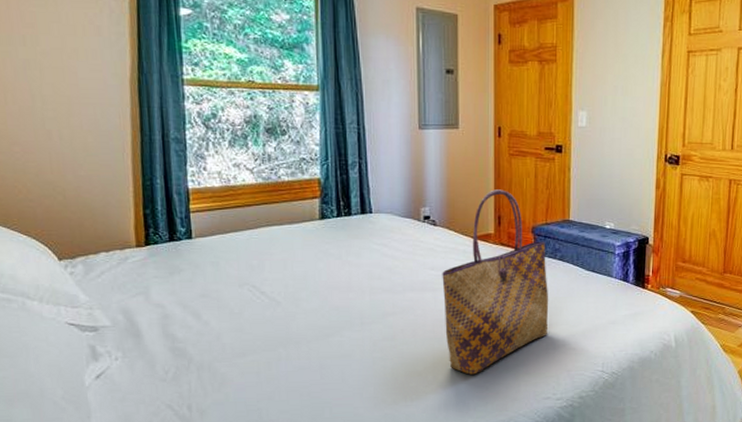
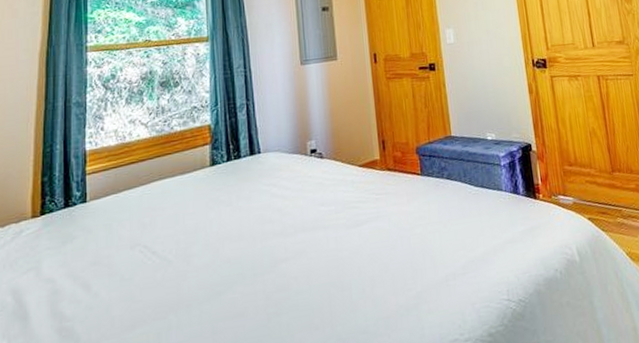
tote bag: present [442,189,549,375] -> none [332,113,445,322]

